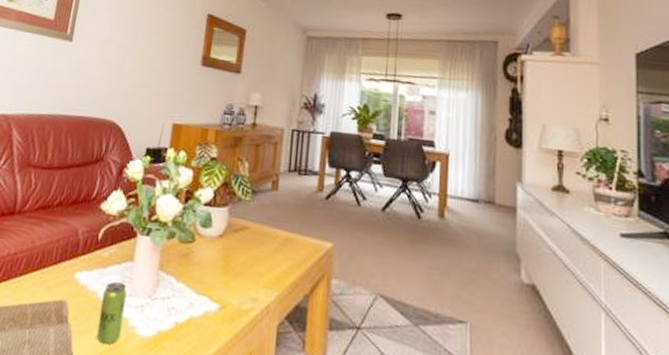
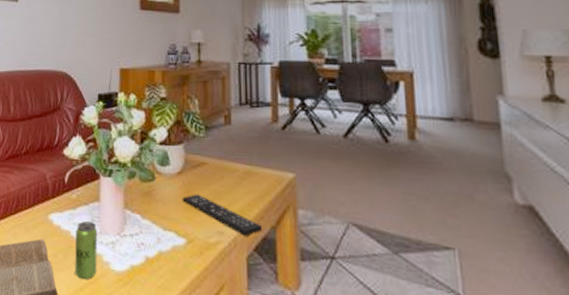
remote control: none [220,258,297,304] -> present [182,194,263,237]

